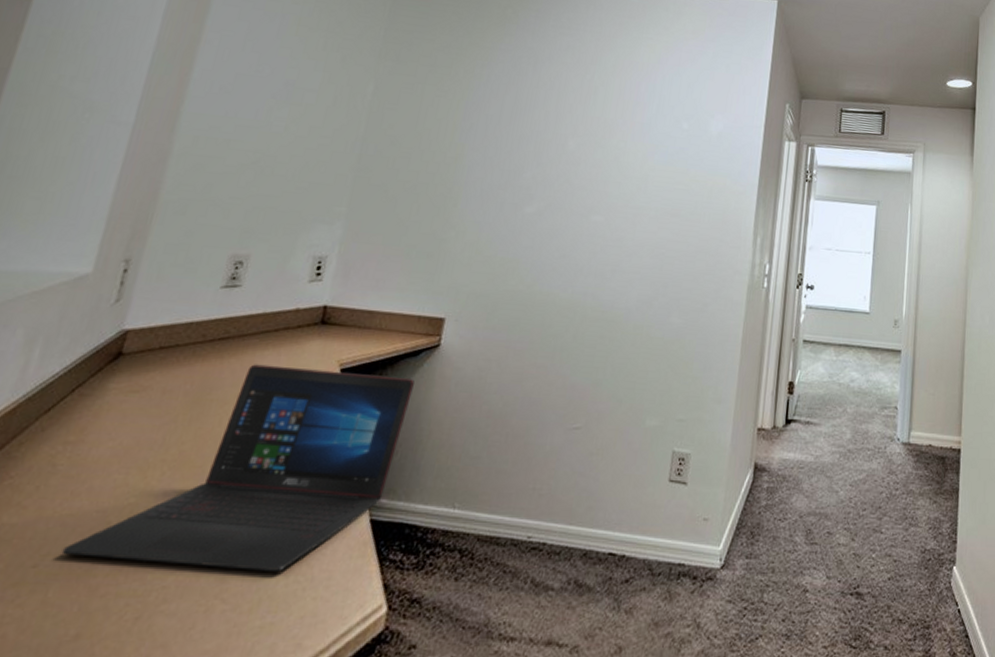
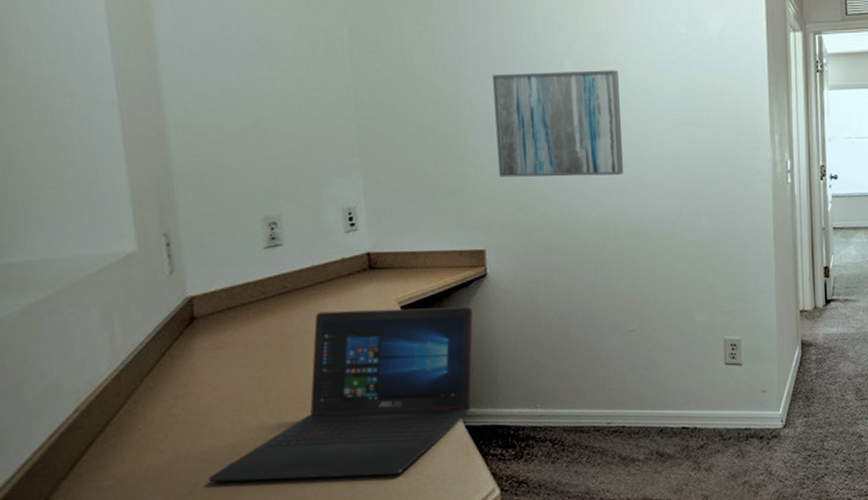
wall art: none [479,144,617,258] -> present [493,70,624,177]

